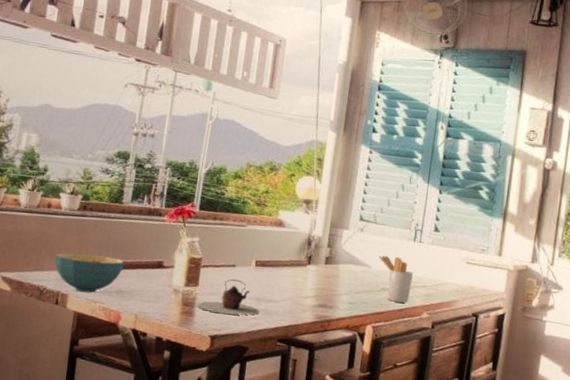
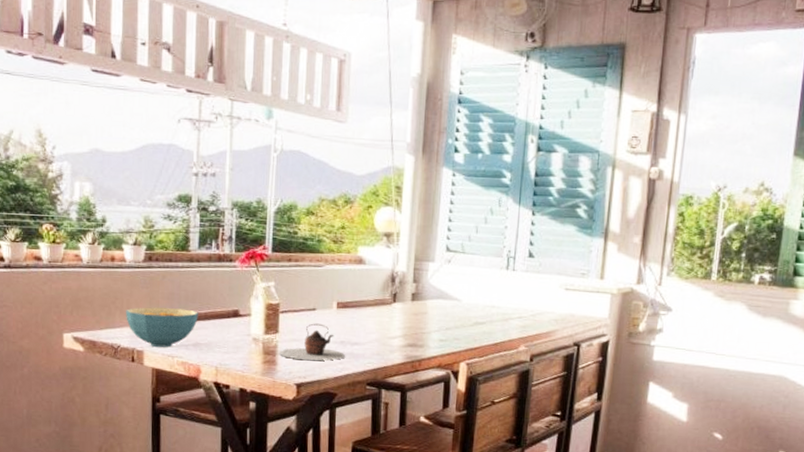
utensil holder: present [379,255,414,303] -> none [469,287,508,337]

